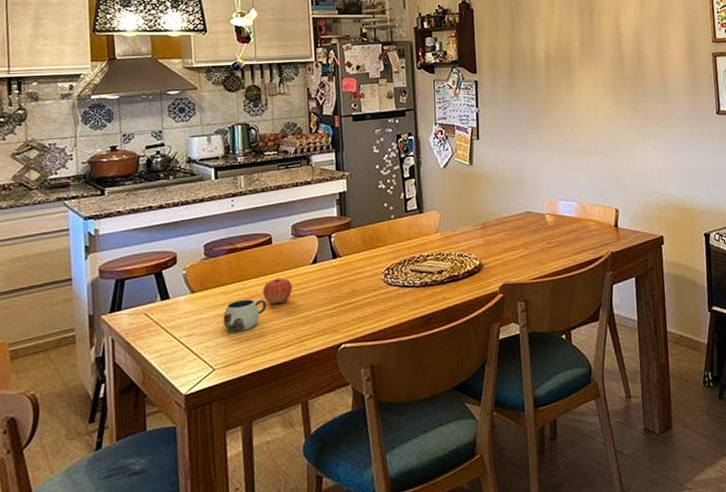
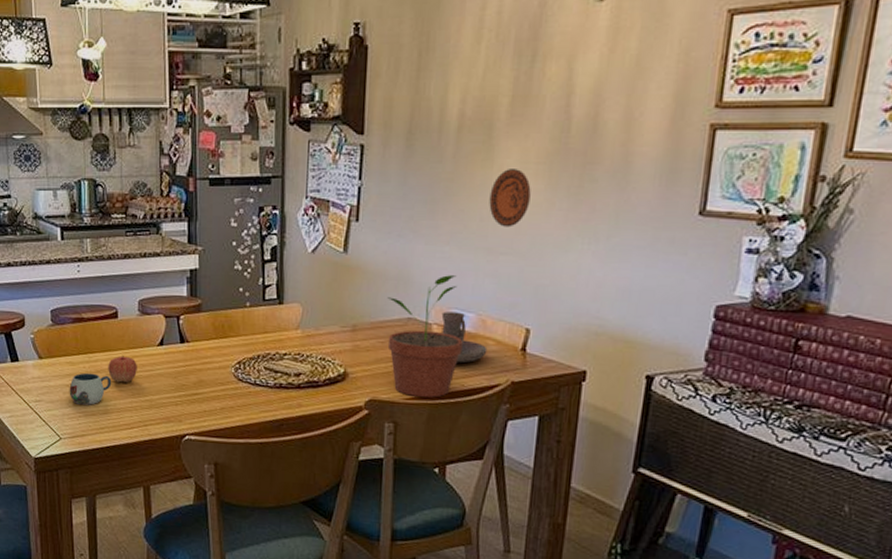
potted plant: none [508,174,571,276] -> present [387,275,463,398]
candle holder: none [551,202,590,244] -> present [441,311,488,363]
decorative plate: none [575,91,604,134] -> present [489,169,531,228]

